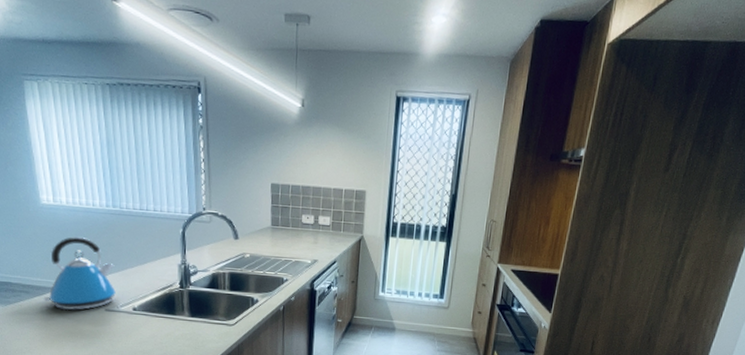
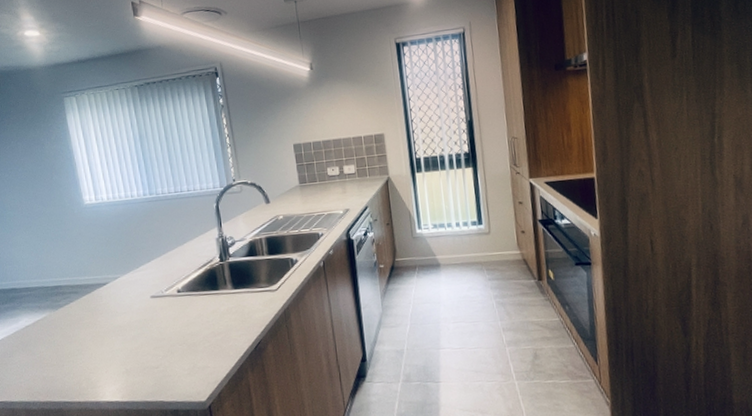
kettle: present [43,237,116,311] -> none [91,229,159,305]

